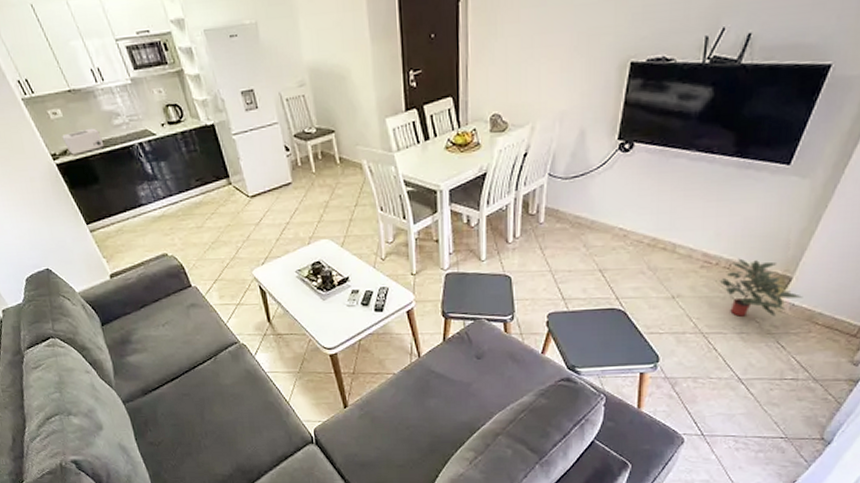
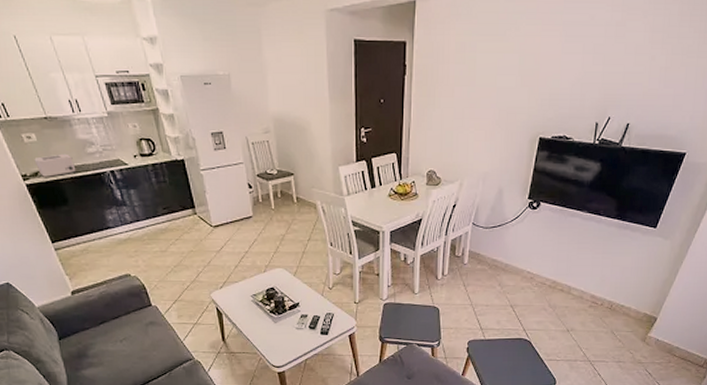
potted plant: present [719,258,803,317] -> none [603,300,665,349]

